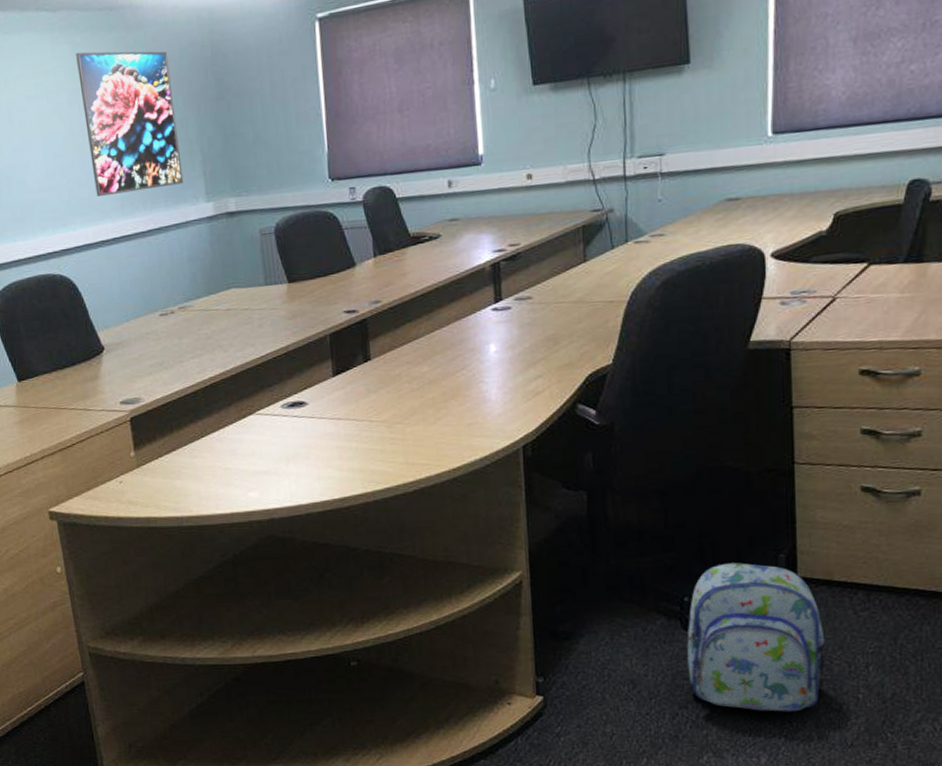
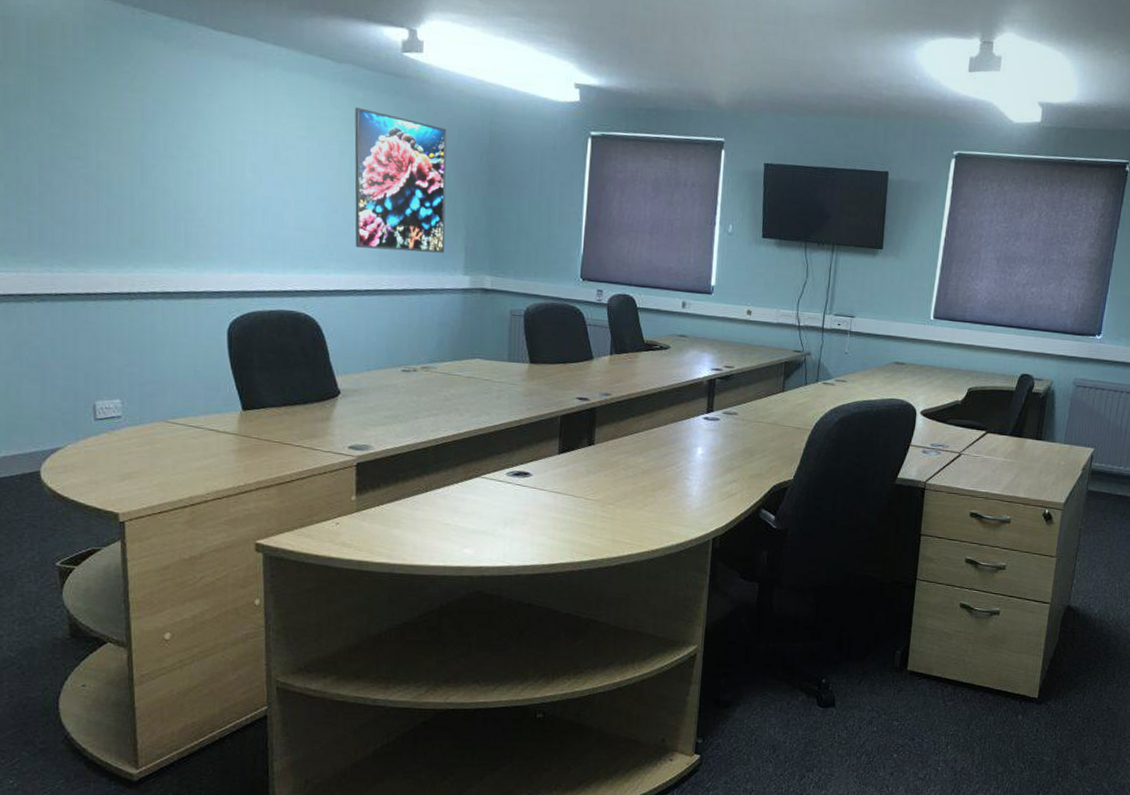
backpack: present [687,562,826,712] -> none [817,654,921,779]

